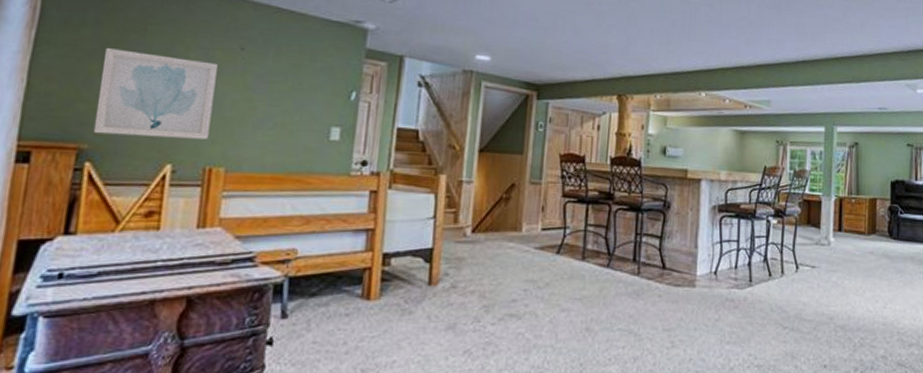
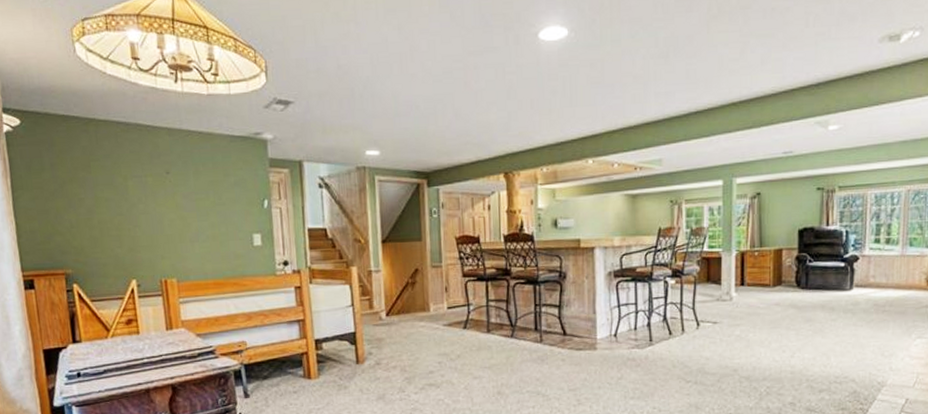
wall art: present [93,48,218,140] -> none [64,186,159,260]

